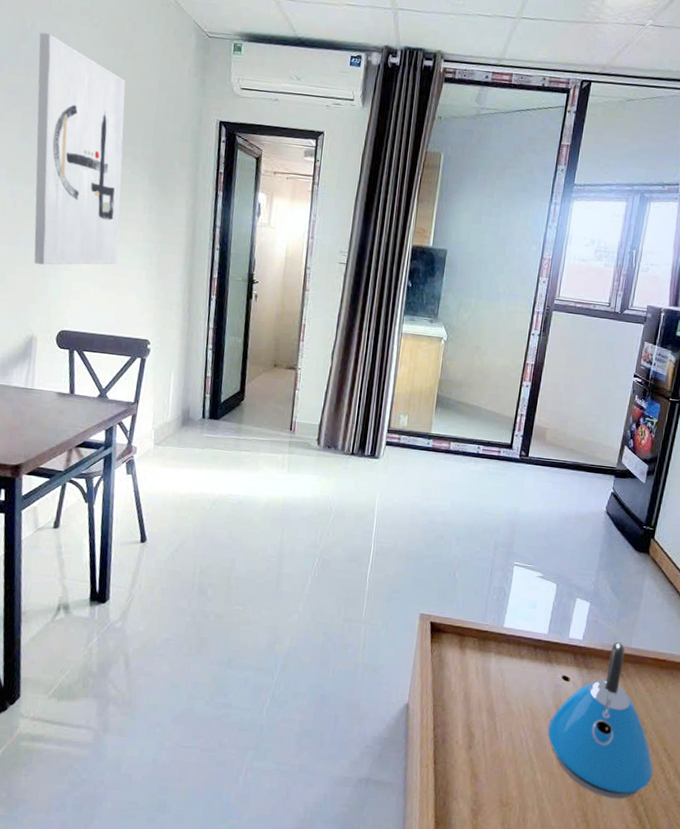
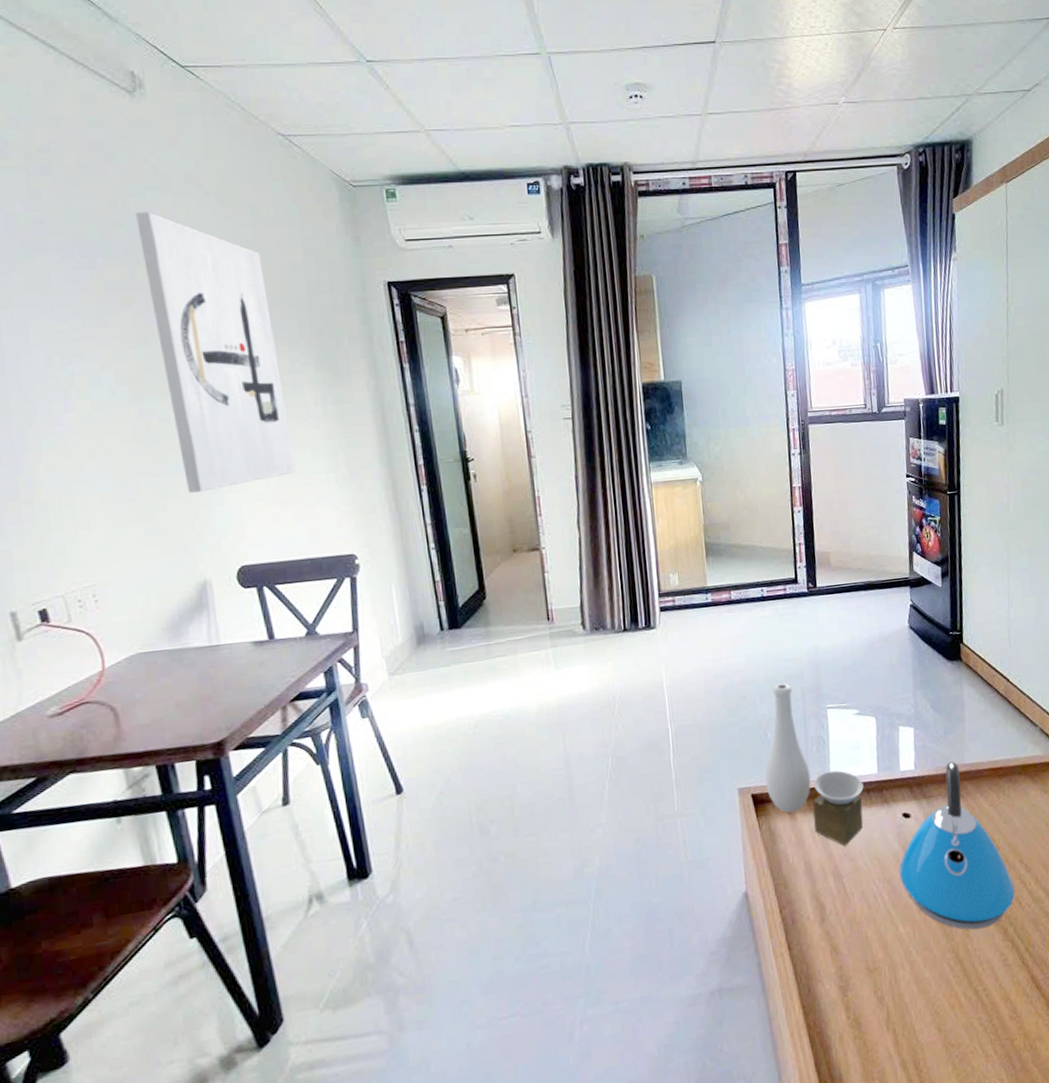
vase: none [444,533,533,690] -> present [765,683,864,847]

